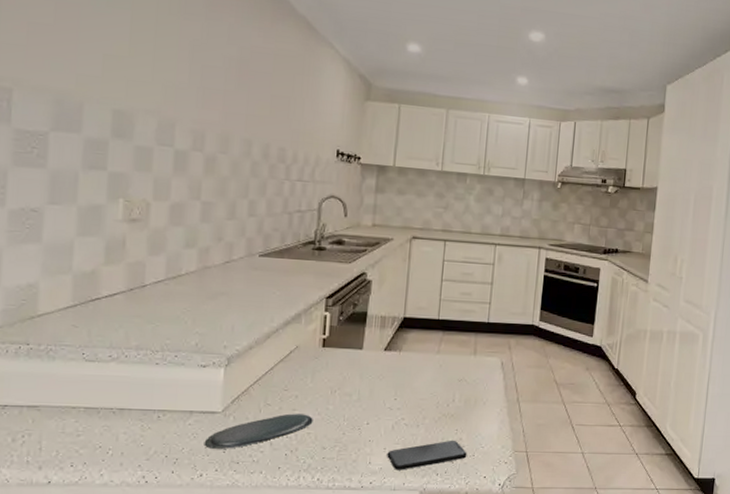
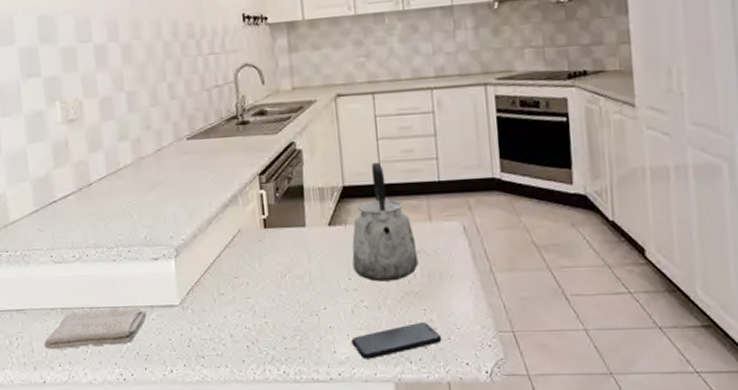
washcloth: none [56,409,184,449] -> present [44,306,147,349]
oval tray: present [204,413,313,449] -> none [168,302,269,343]
kettle: none [400,300,460,404] -> present [352,162,418,282]

